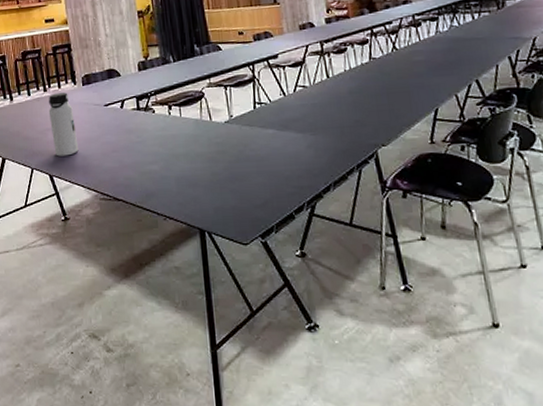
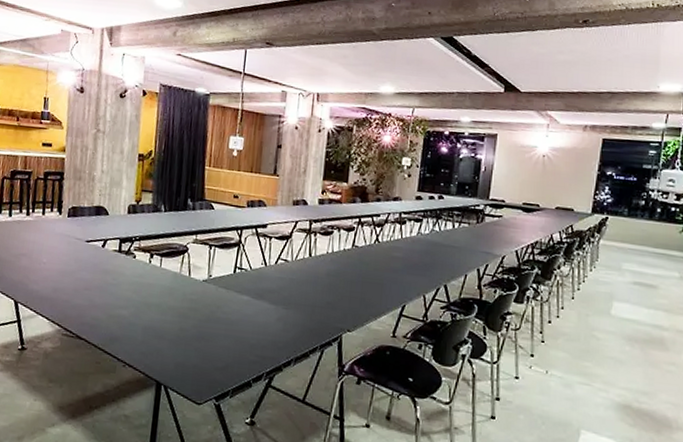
water bottle: present [48,92,79,157] -> none [25,219,53,285]

